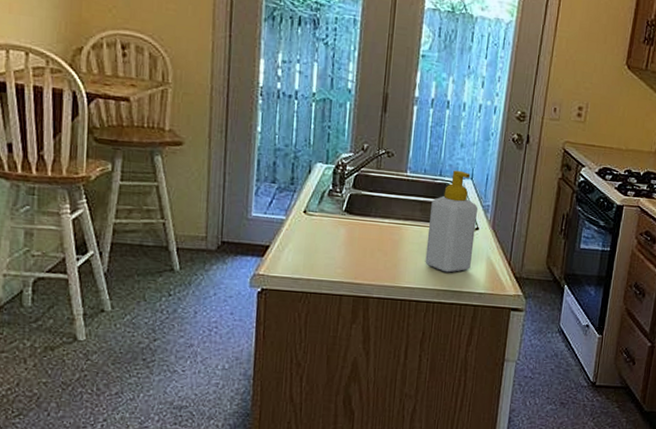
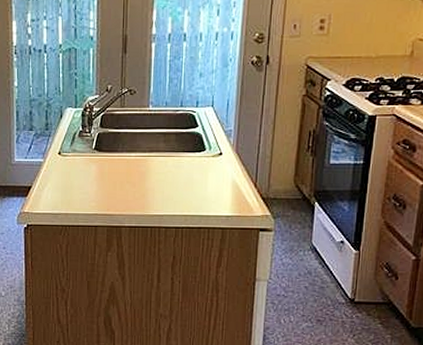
soap bottle: present [425,170,478,273] -> none [171,99,220,199]

